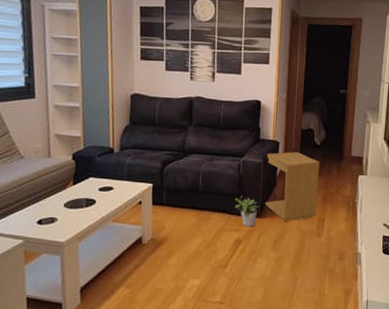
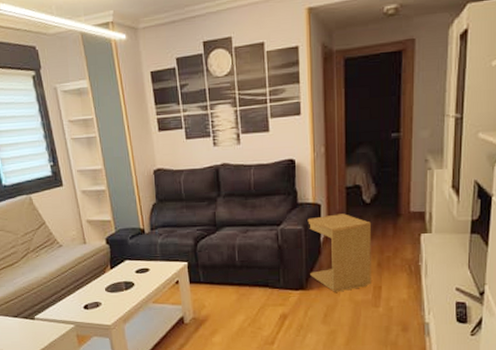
potted plant: present [234,196,259,227] -> none [276,268,304,301]

